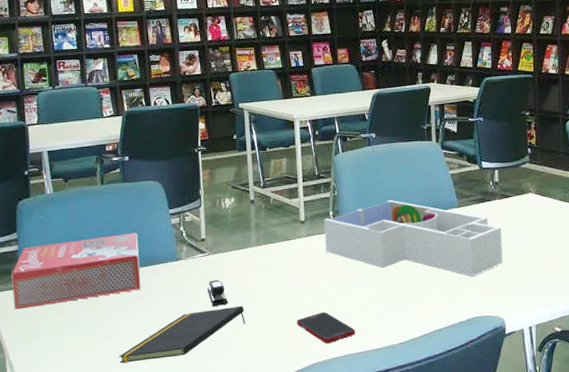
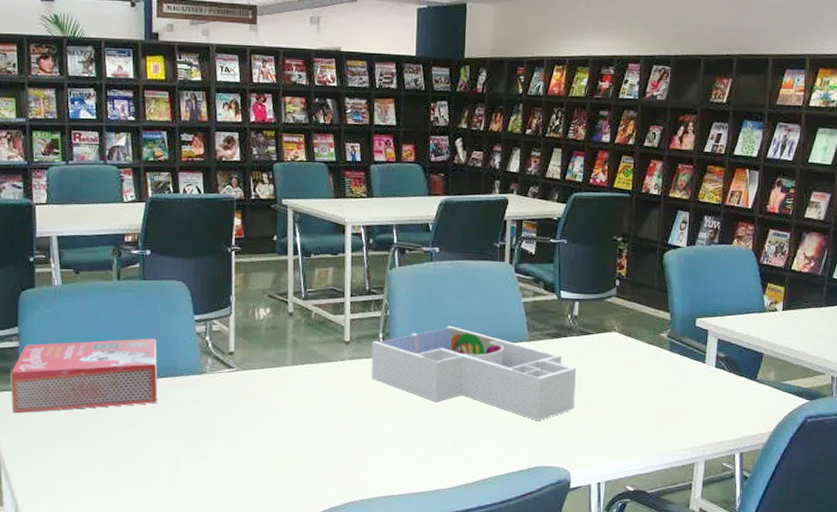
notepad: present [119,305,245,363] -> none [129,431,274,483]
stapler: present [208,280,229,307] -> none [233,399,256,430]
cell phone: present [297,311,355,344] -> none [333,445,398,482]

